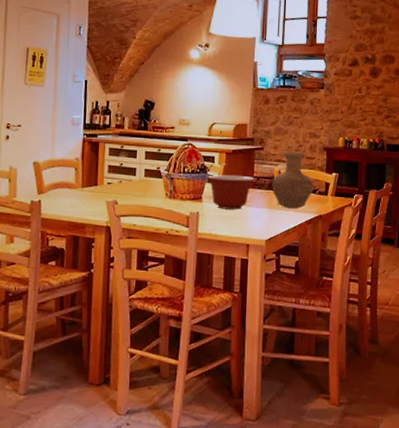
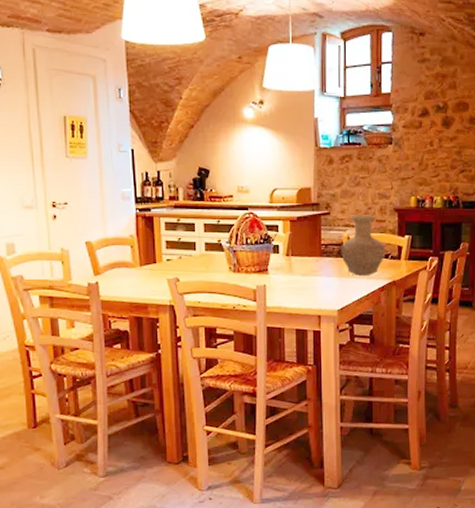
mixing bowl: present [207,174,254,210] -> none [272,243,322,280]

